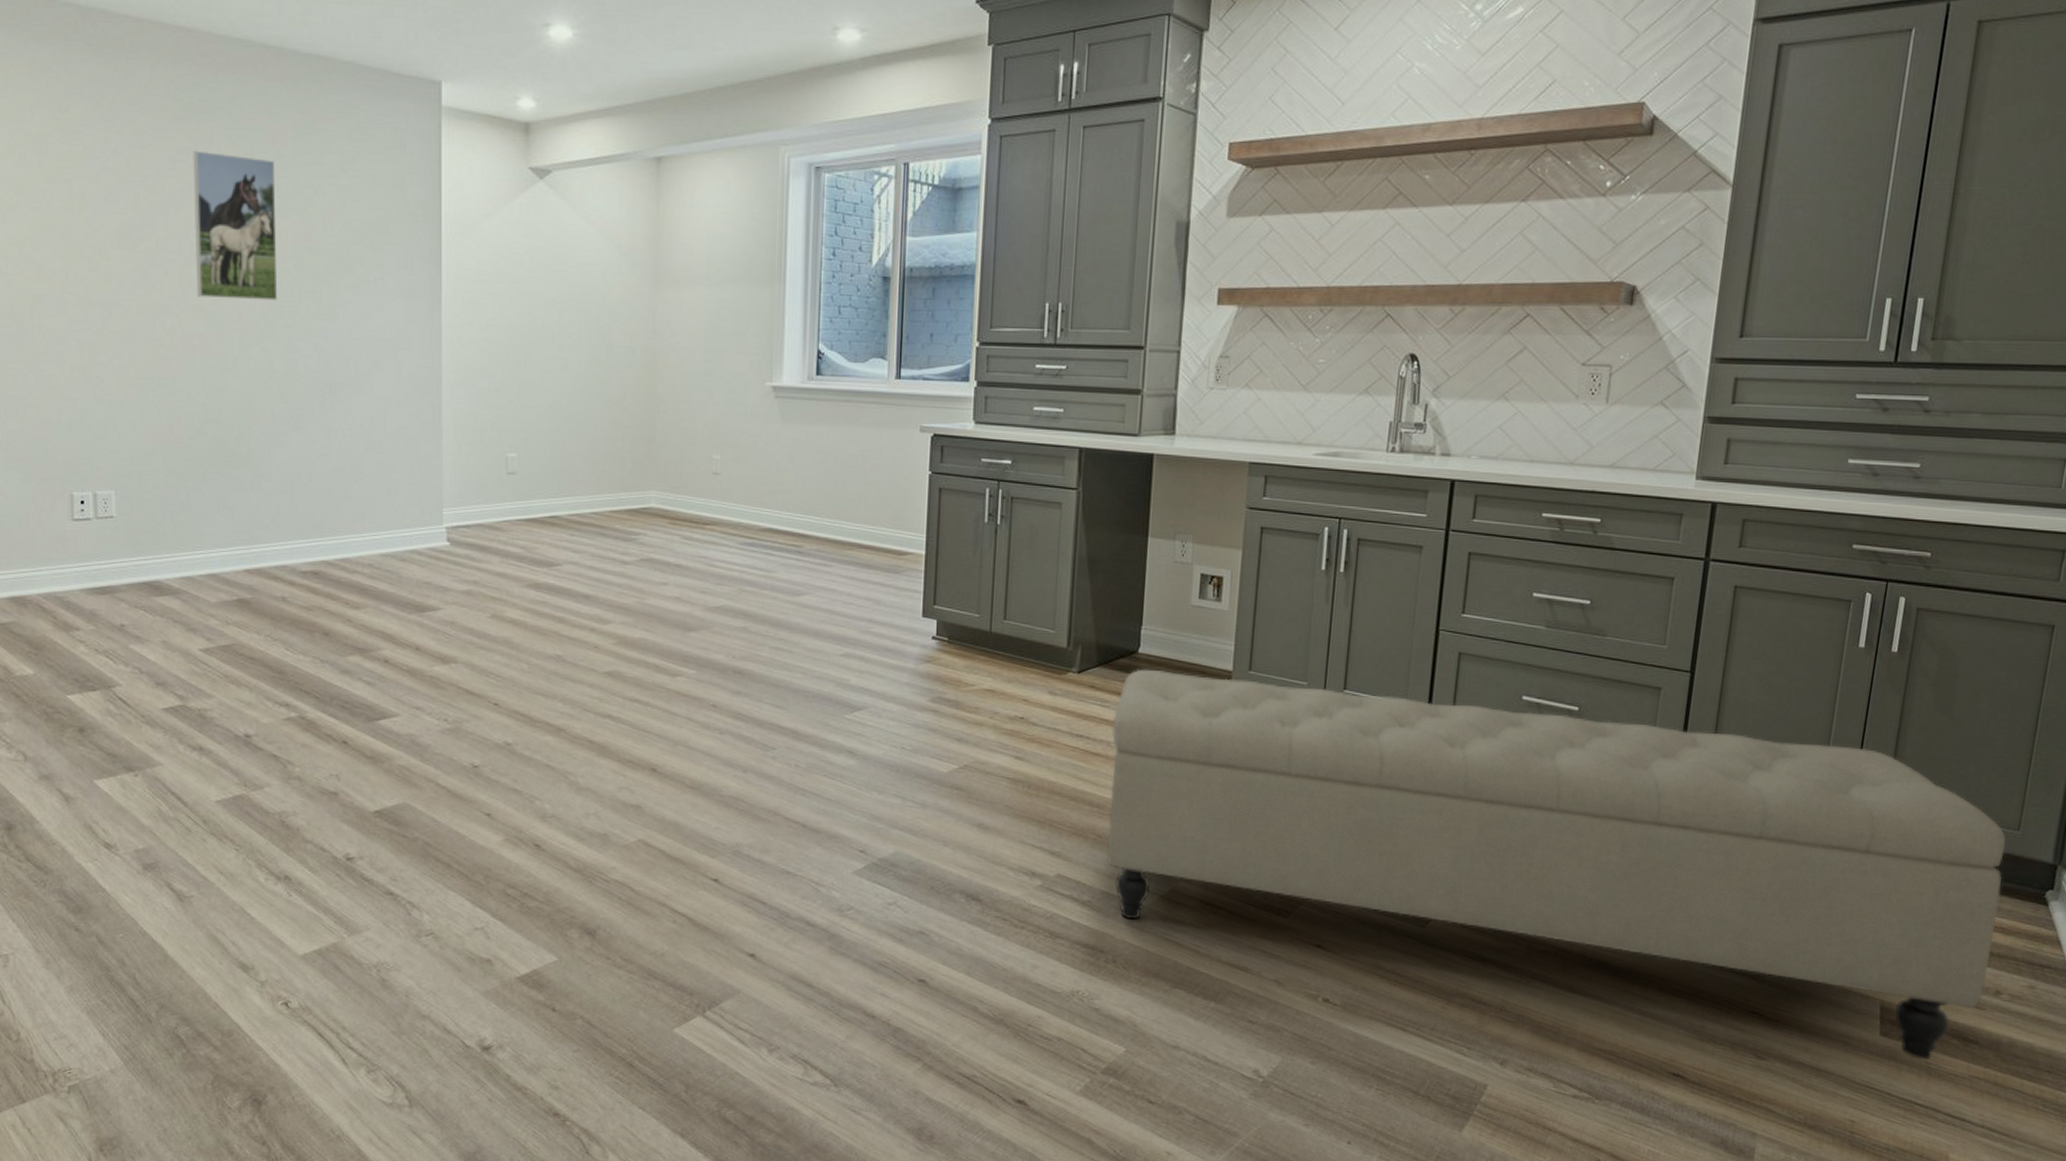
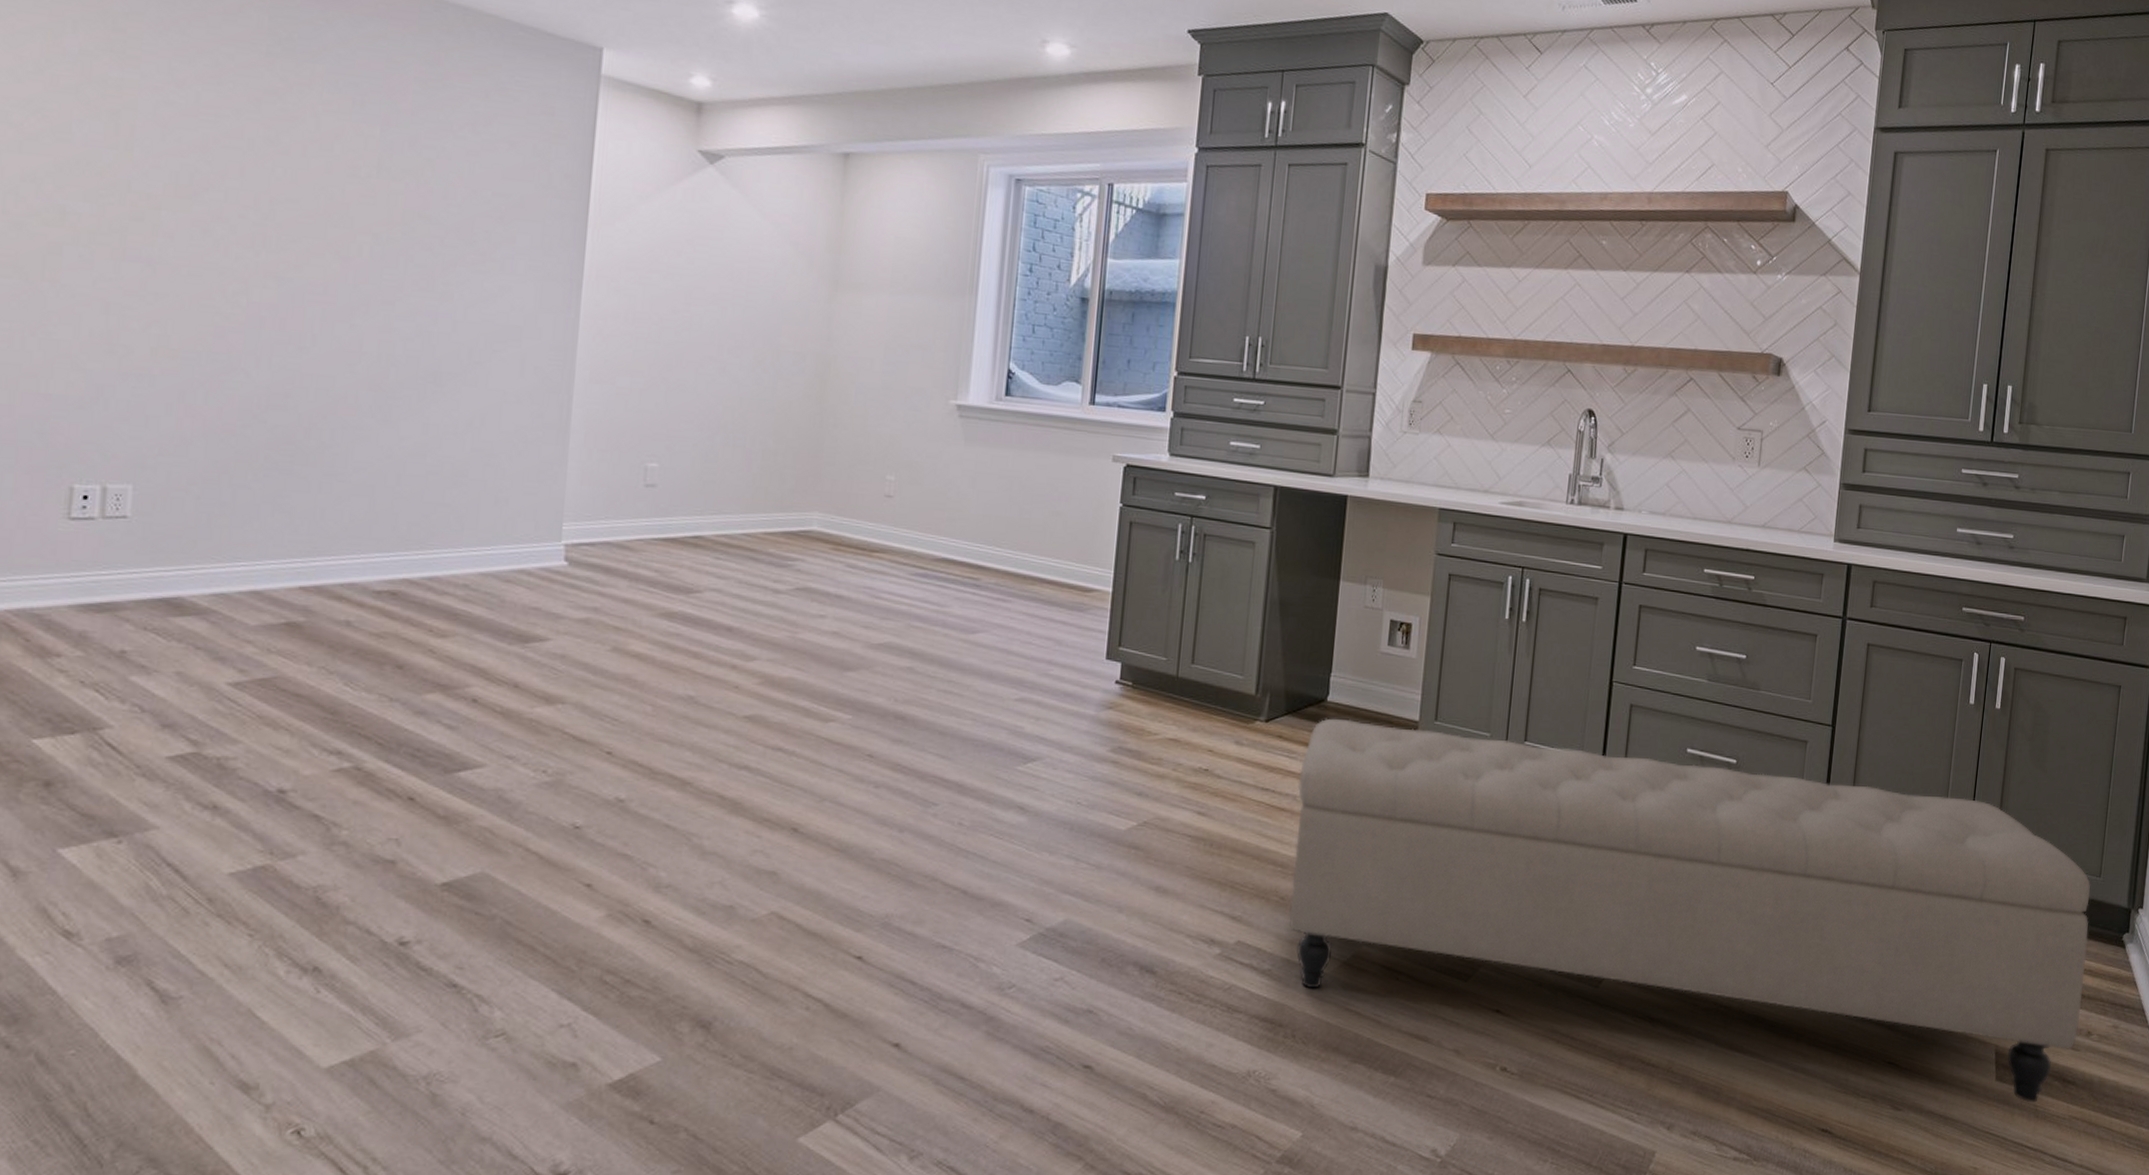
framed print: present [193,150,278,301] -> none [272,93,390,273]

